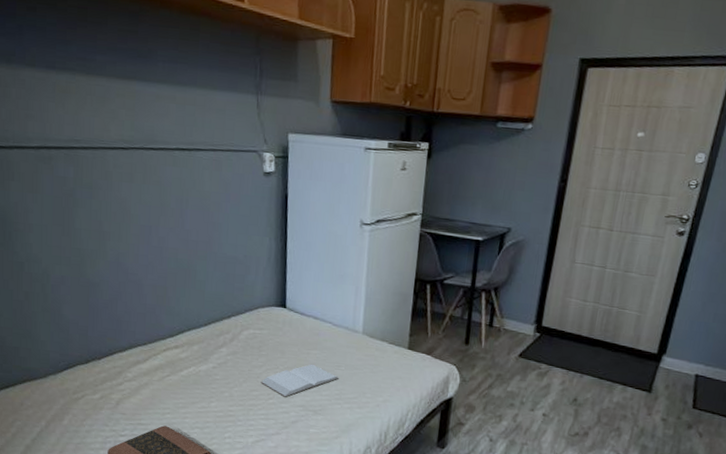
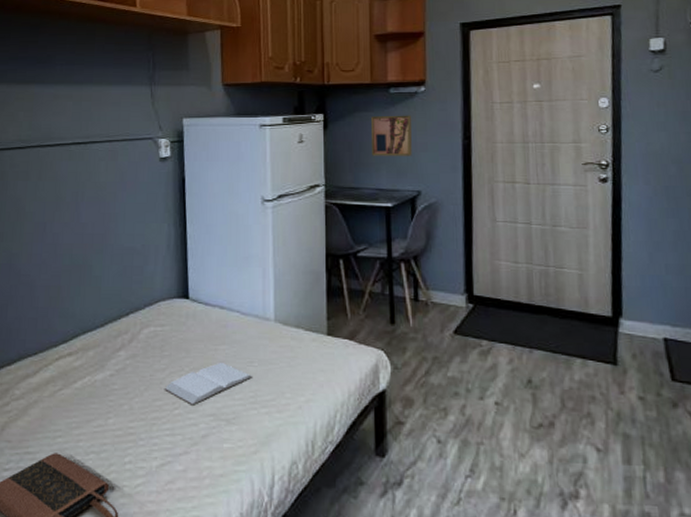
wall art: none [469,150,515,194] -> present [370,115,412,156]

